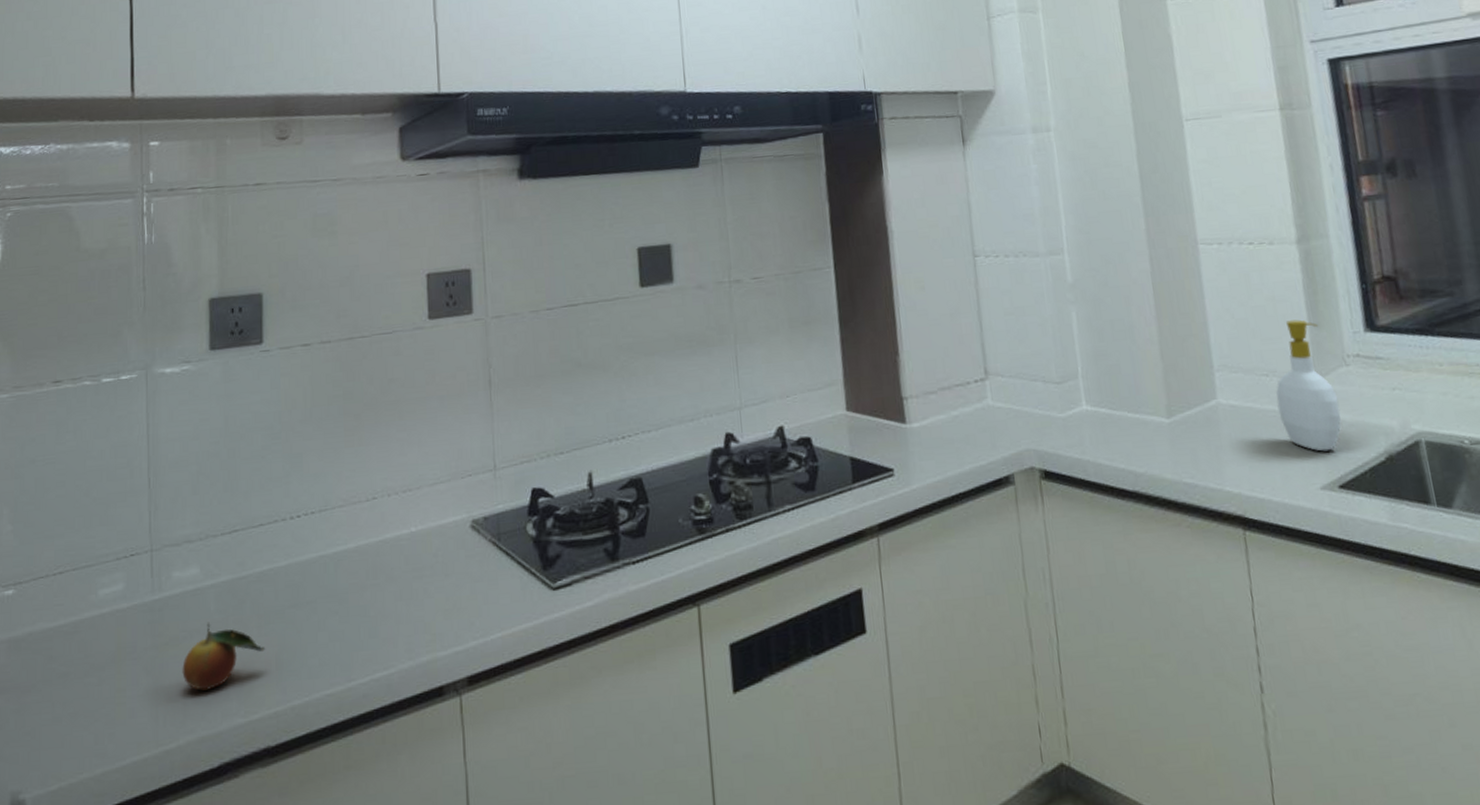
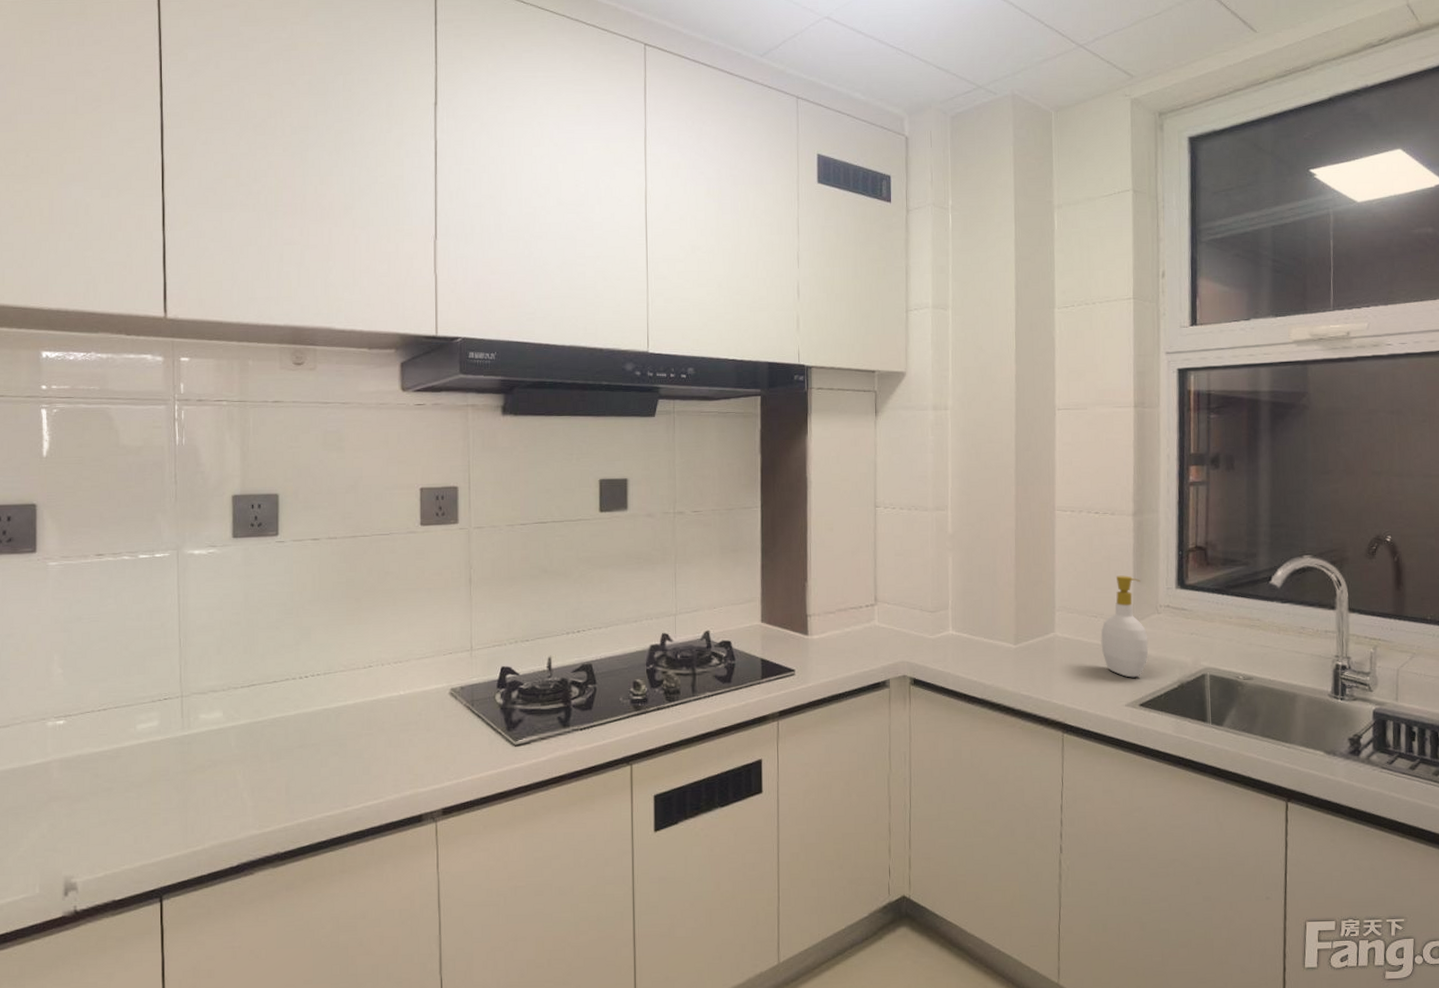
fruit: present [182,621,266,691] -> none [207,755,277,807]

